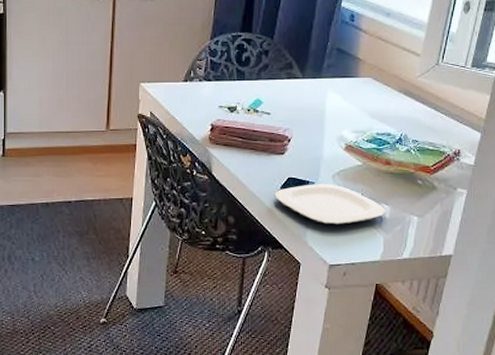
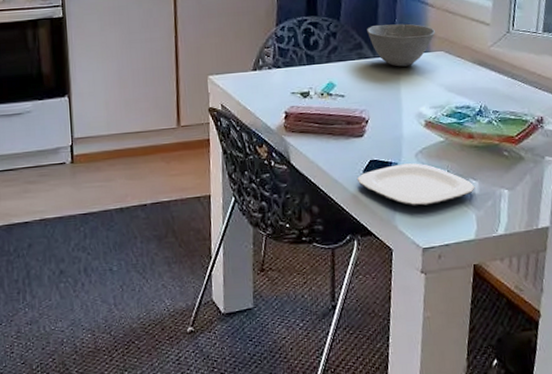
bowl: none [299,47,365,90] -> present [367,23,435,67]

